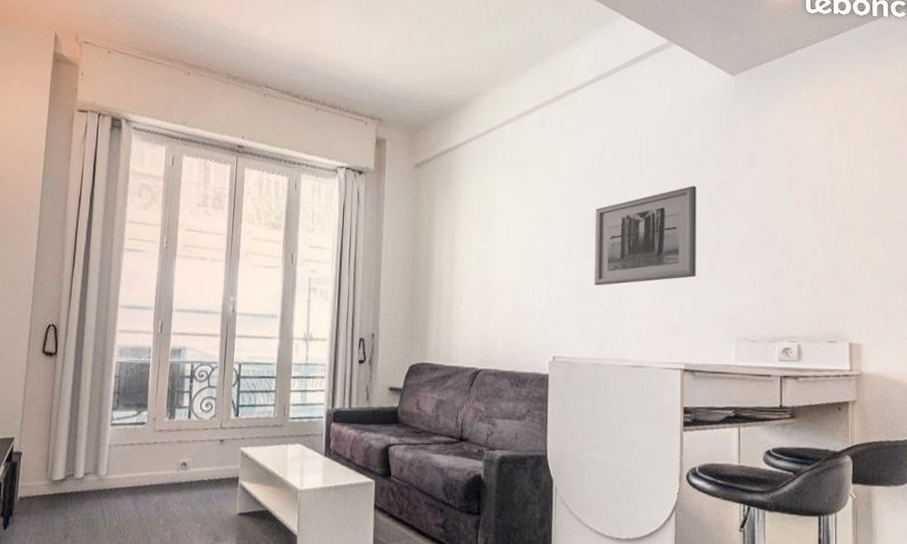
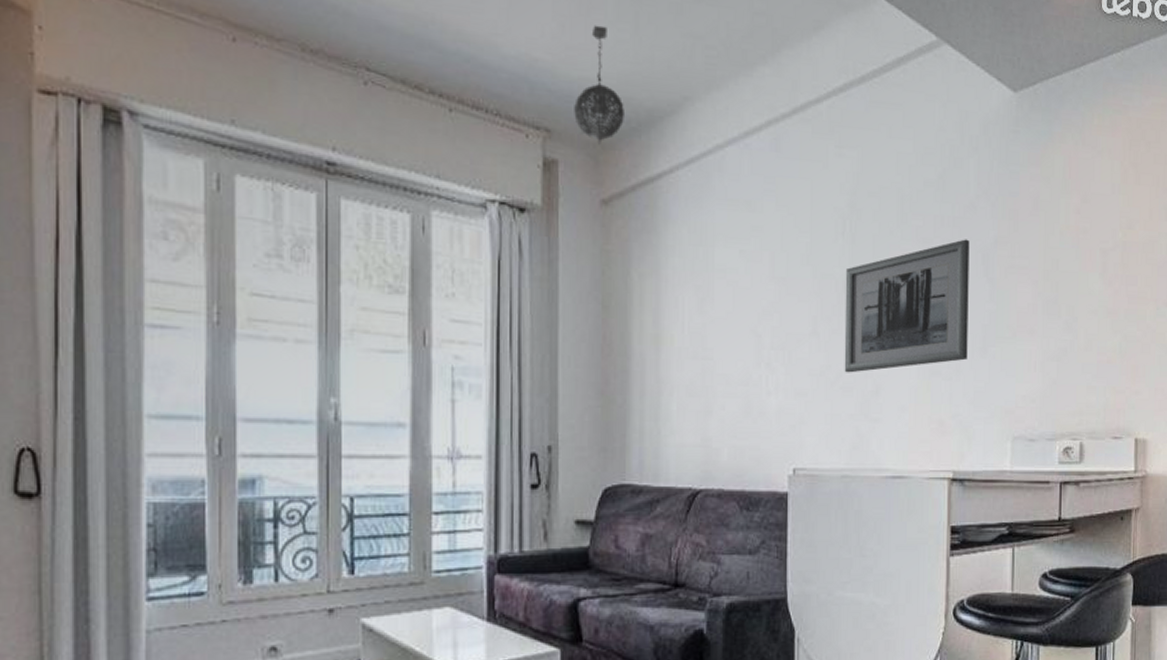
pendant light: none [398,49,433,127] -> present [574,25,624,145]

